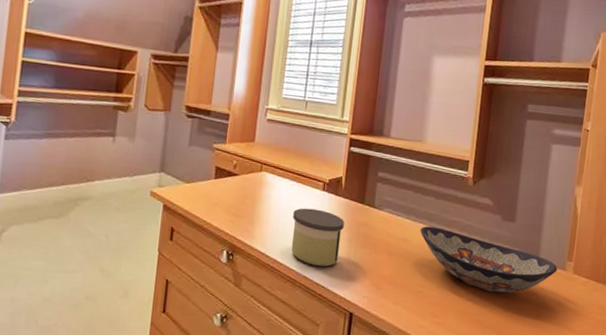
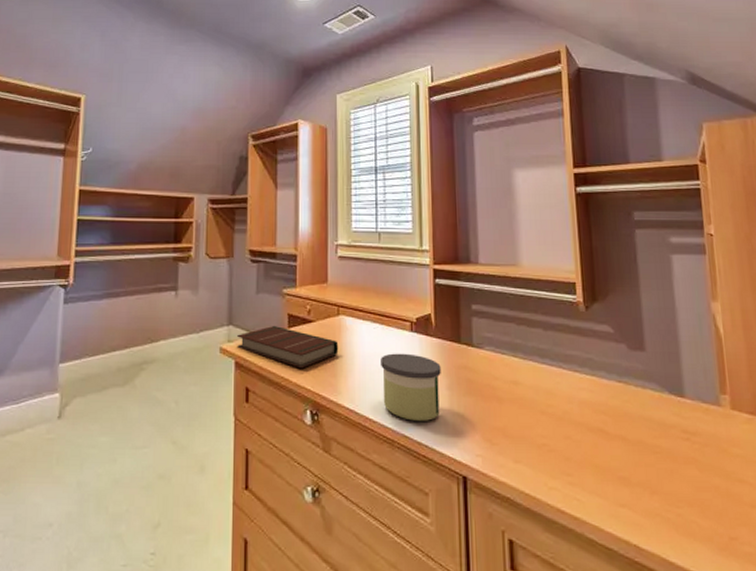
book: none [166,176,258,215] -> present [237,326,339,369]
decorative bowl: present [420,226,558,293] -> none [531,364,710,441]

